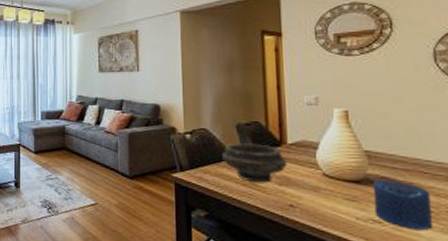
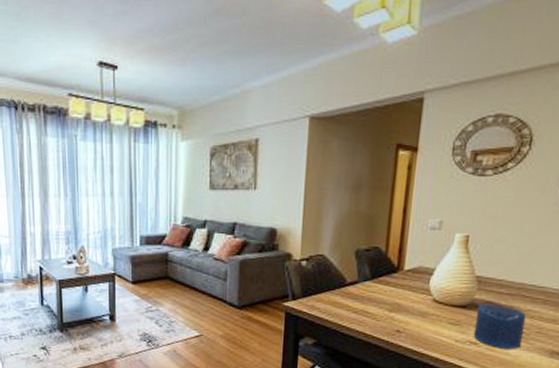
bowl: present [222,143,288,183] -> none [337,270,401,310]

